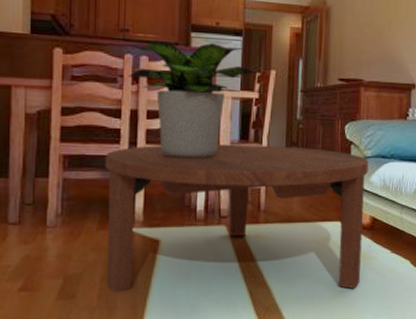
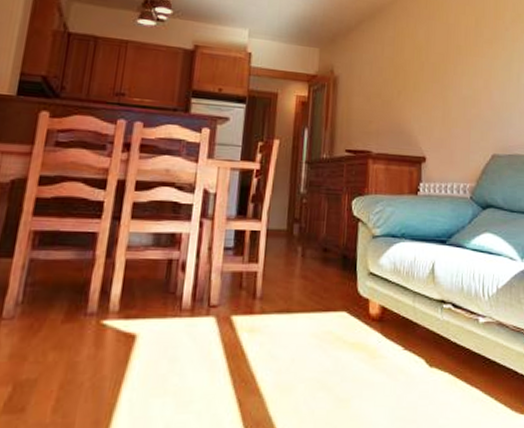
coffee table: present [105,143,369,293] -> none [66,219,378,404]
potted plant: present [128,39,255,159] -> none [119,105,257,237]

